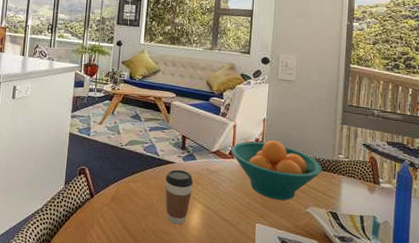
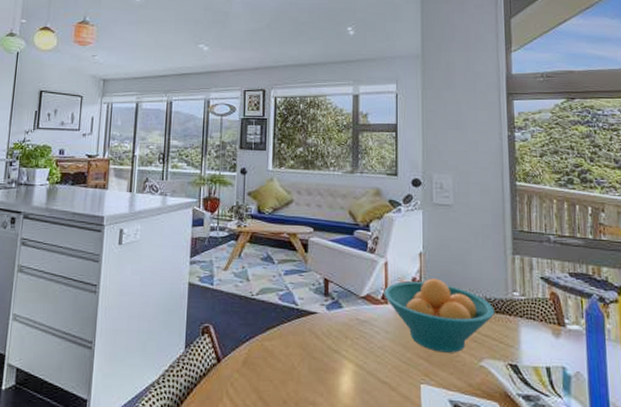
coffee cup: present [165,169,194,225] -> none [307,321,341,391]

